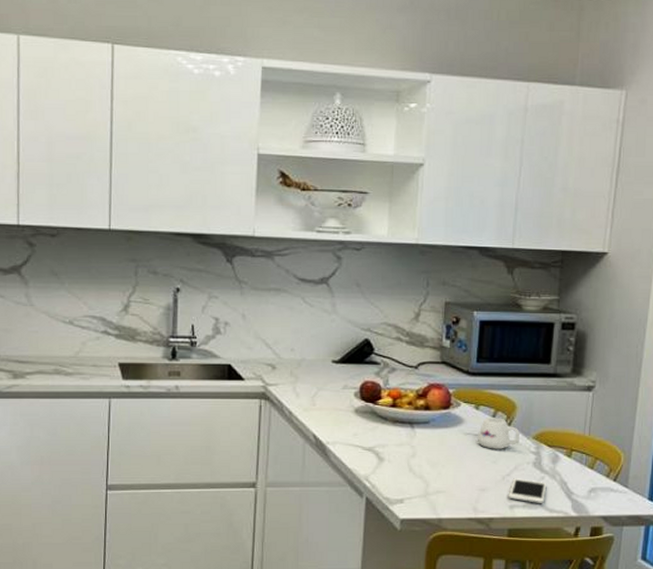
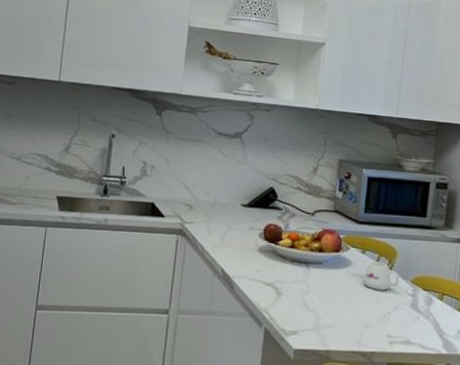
cell phone: present [509,478,547,503] -> none [389,317,422,341]

